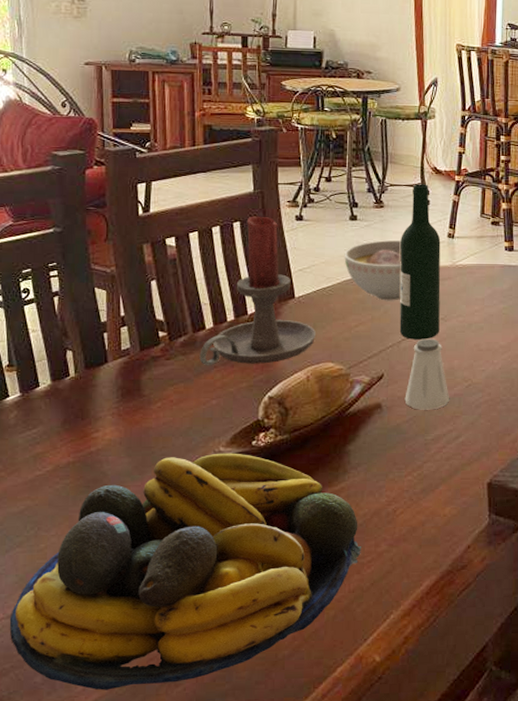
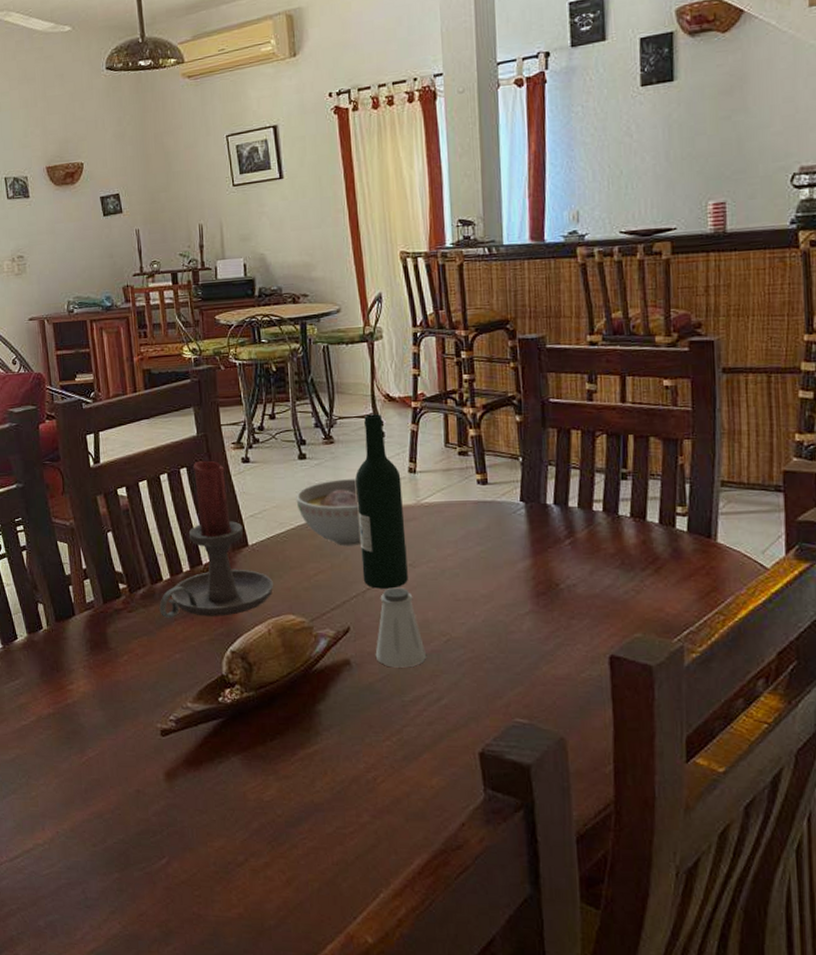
fruit bowl: present [9,453,362,690] -> none [12,709,343,941]

